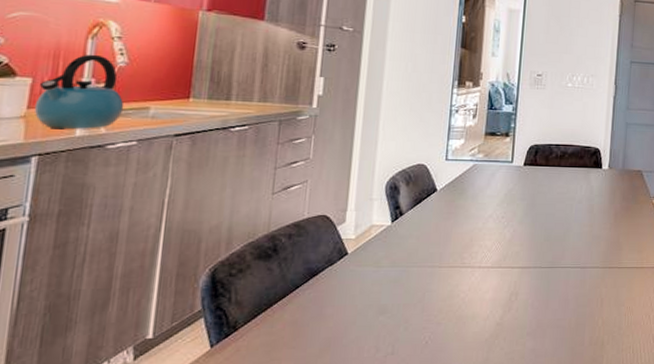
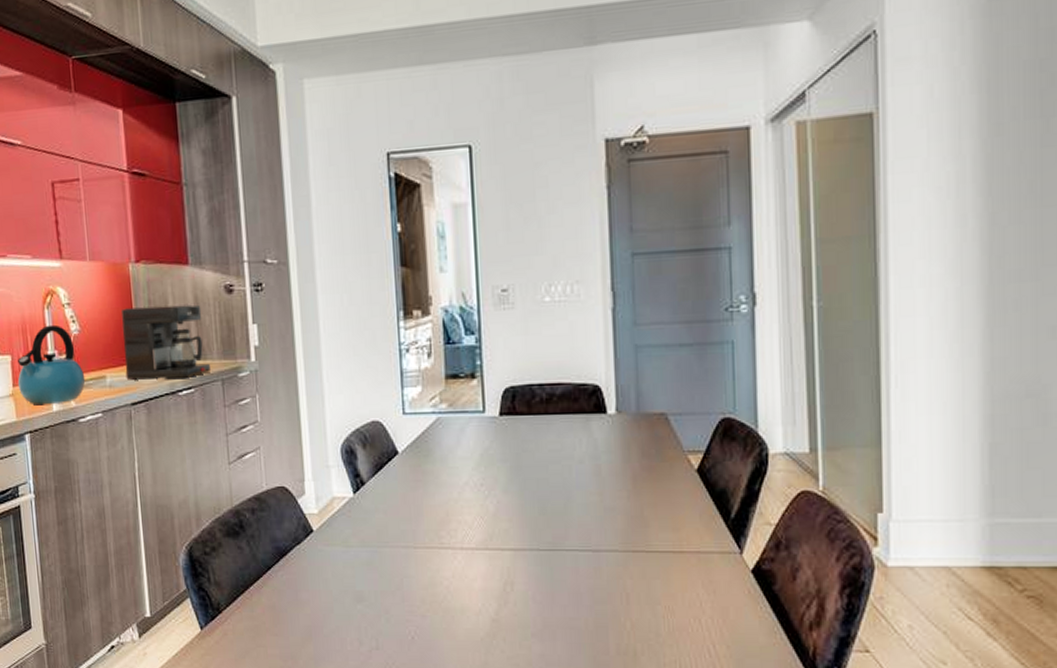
coffee maker: none [173,49,271,117] -> present [120,305,212,380]

